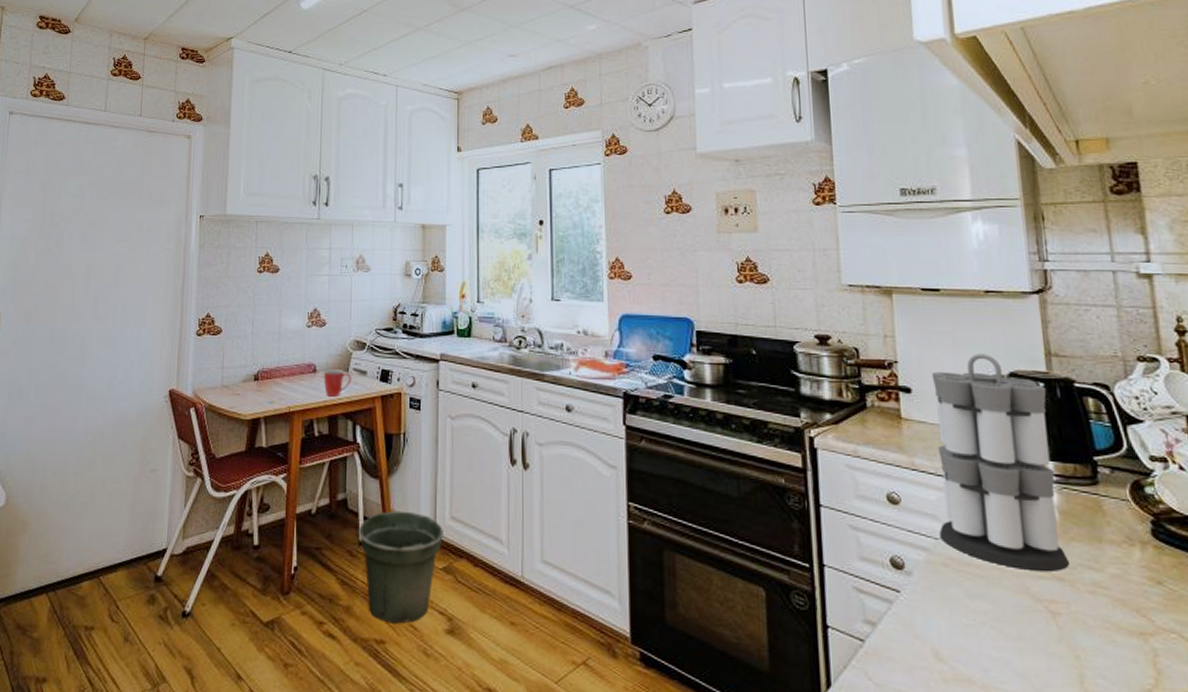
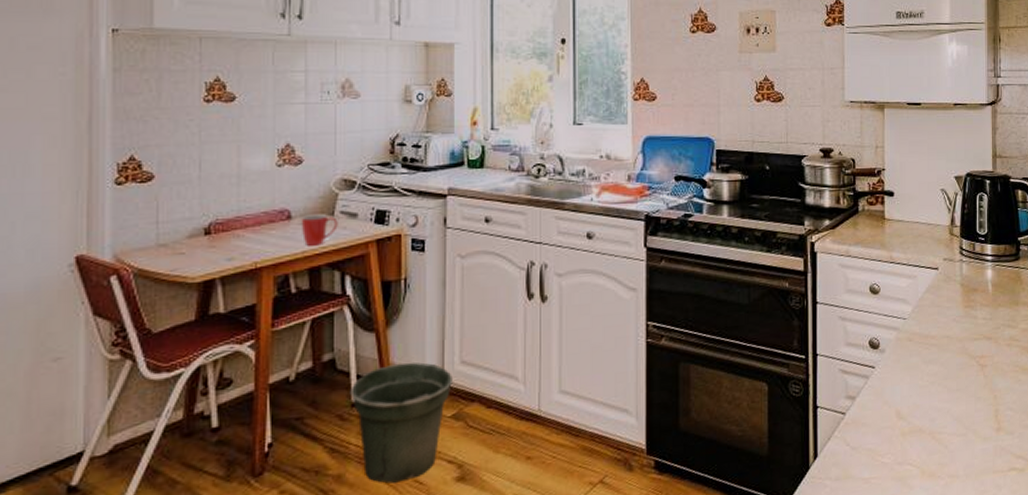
spice rack: present [931,354,1069,571] -> none [907,158,995,335]

